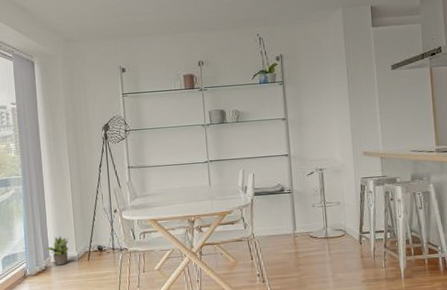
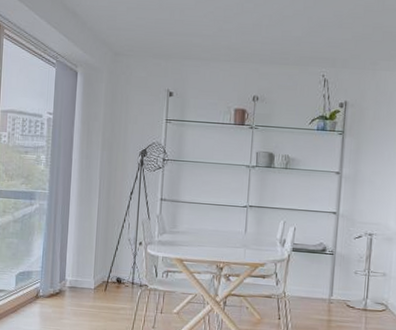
potted plant: present [45,237,69,266] -> none [62,261,88,292]

